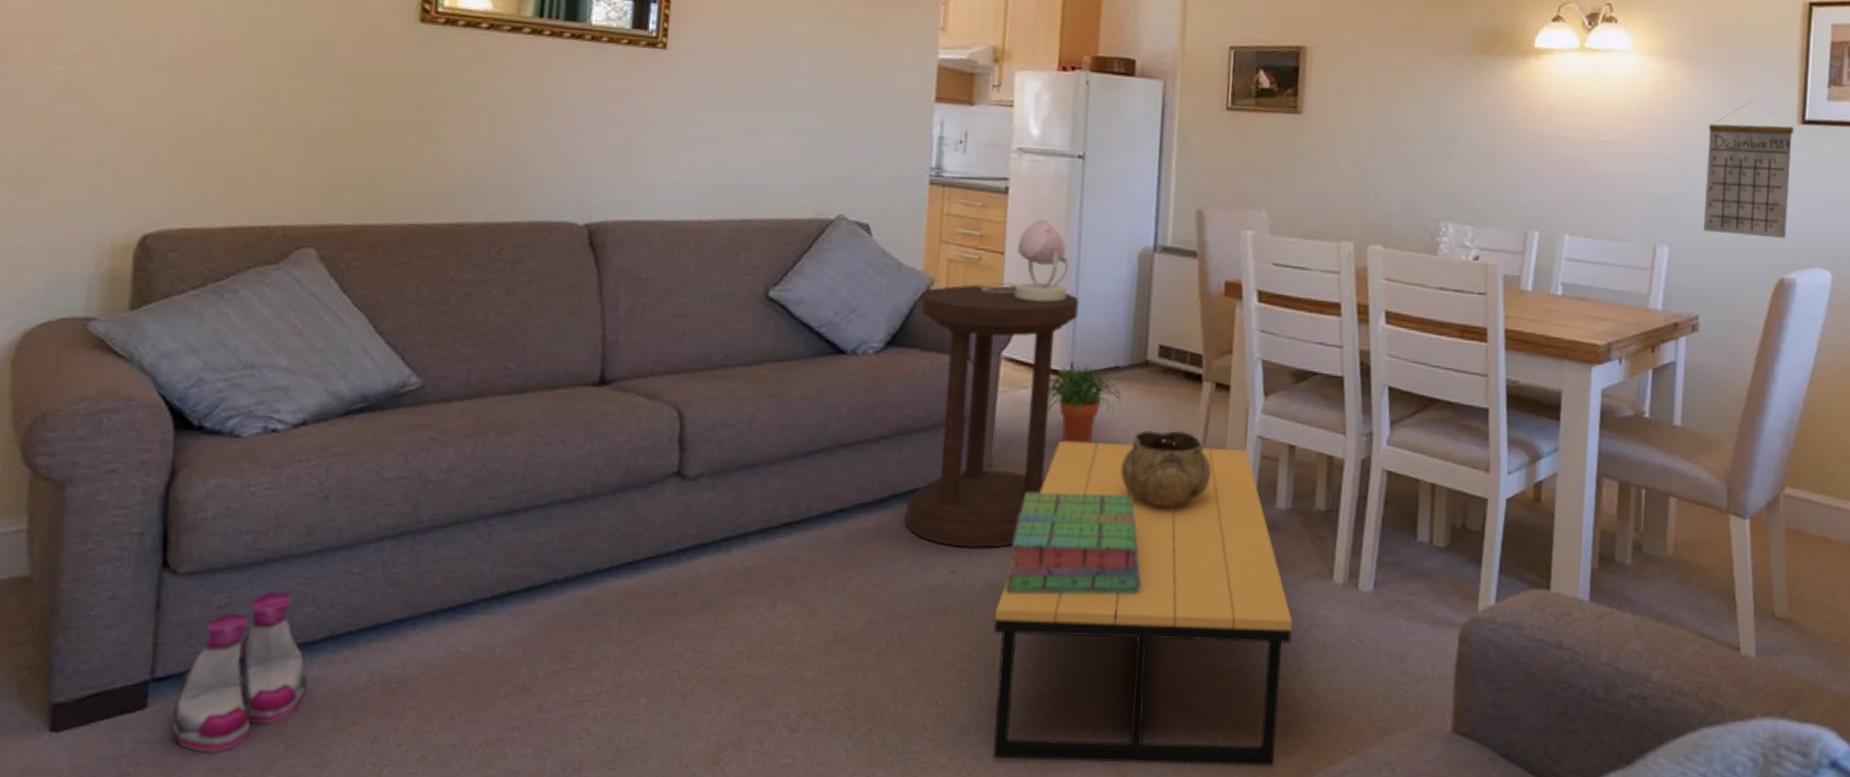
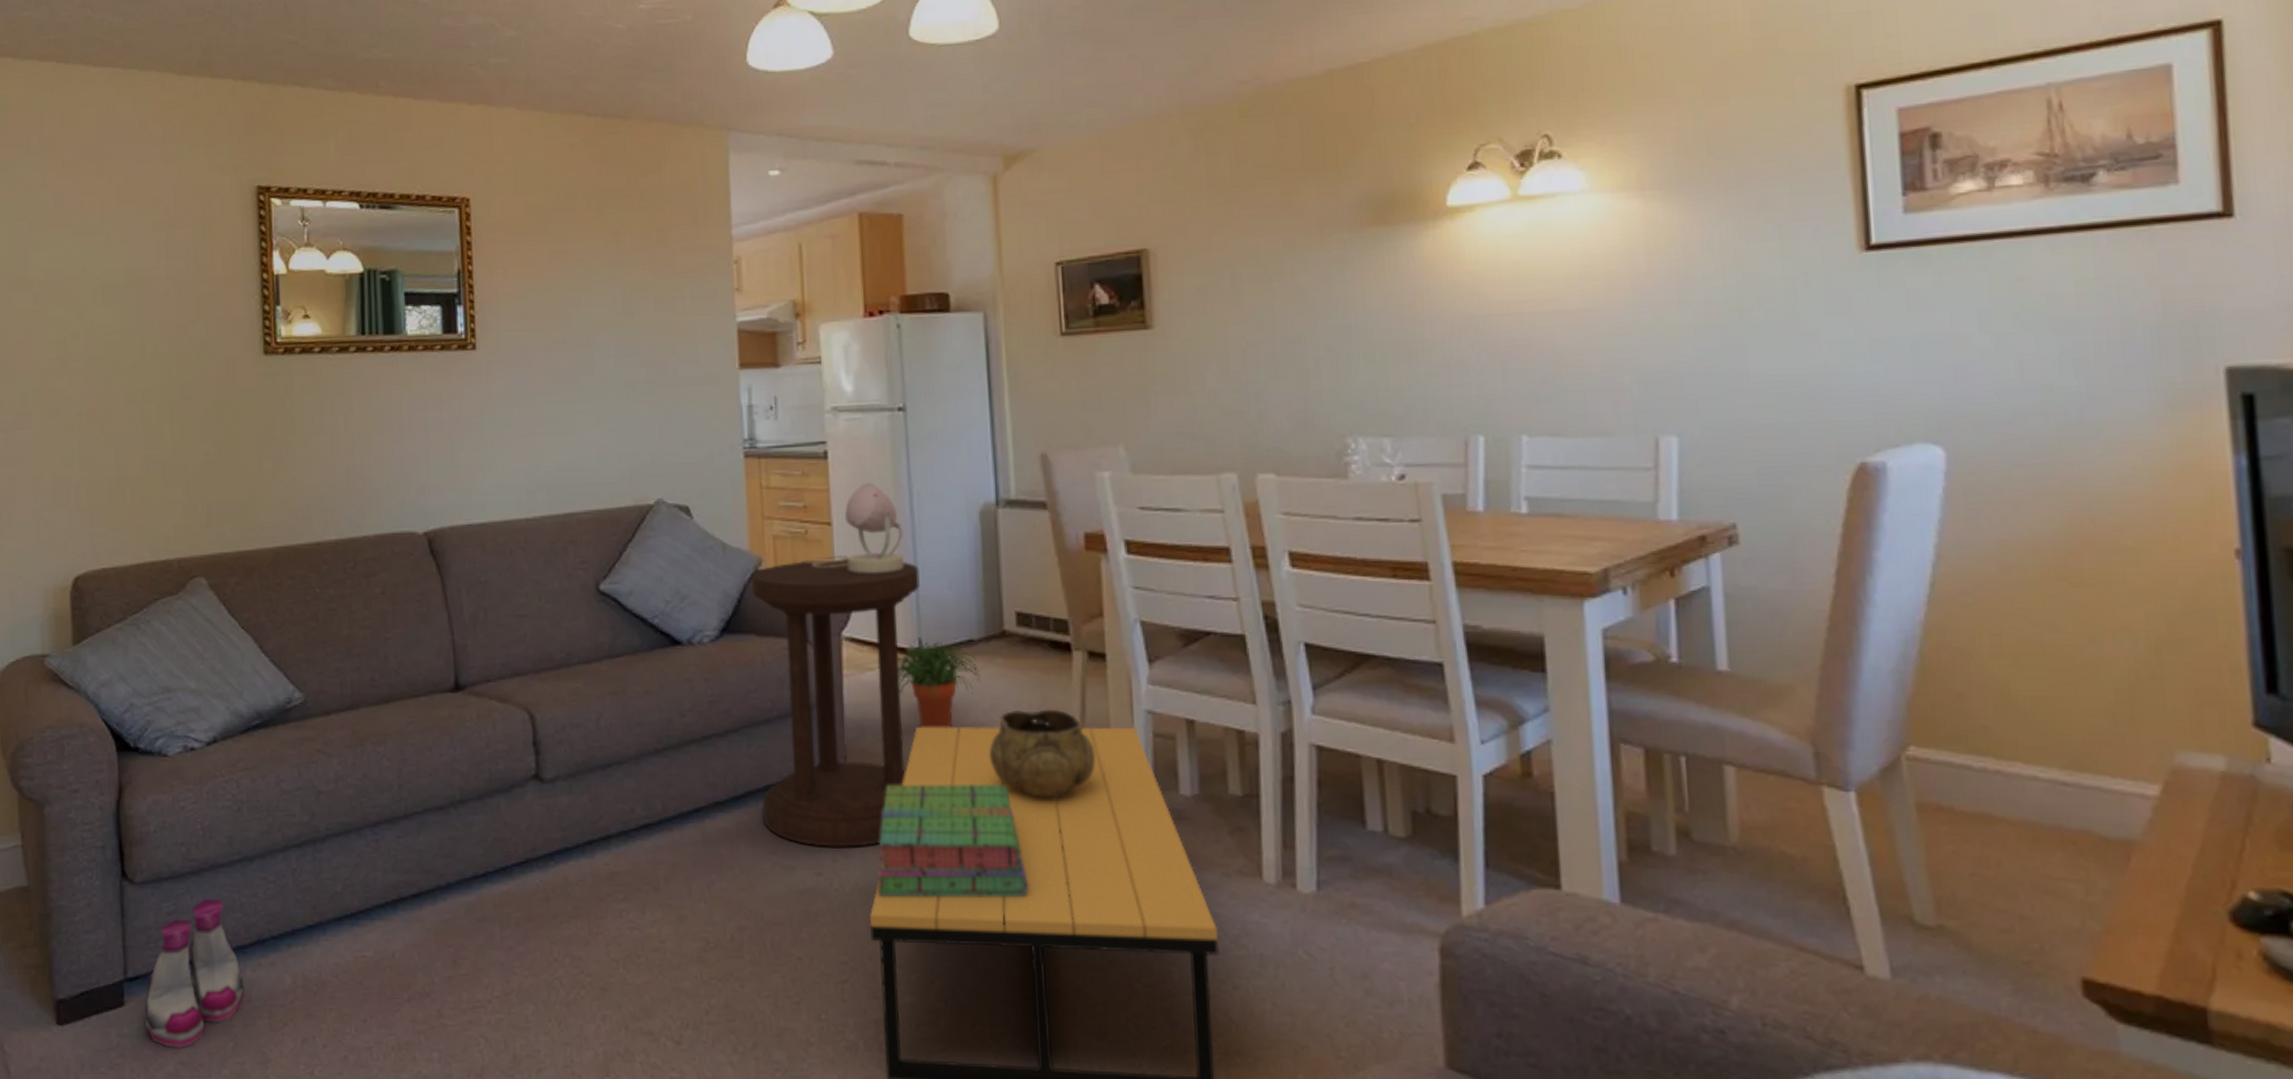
calendar: present [1703,100,1794,239] -> none [1717,228,1862,413]

